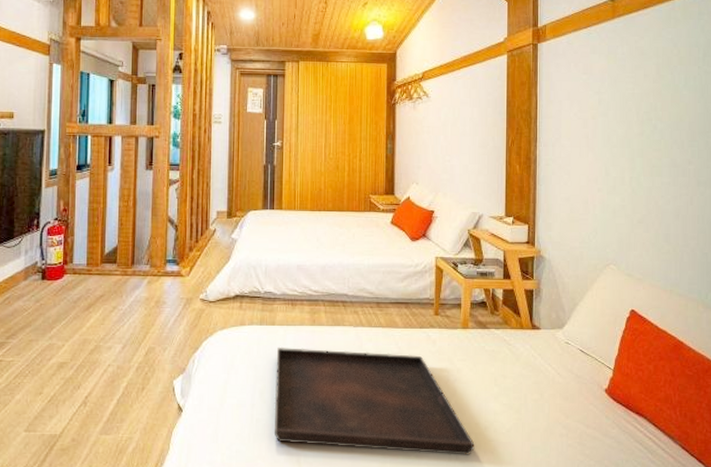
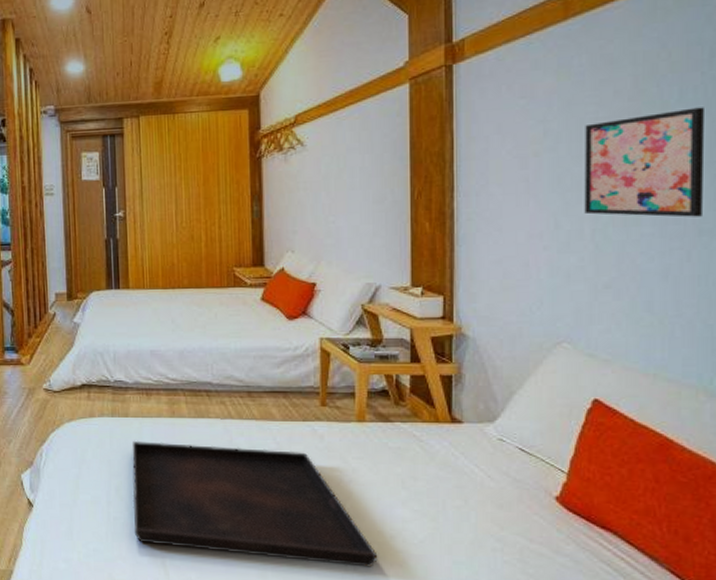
wall art: none [625,91,700,172] -> present [584,107,704,217]

